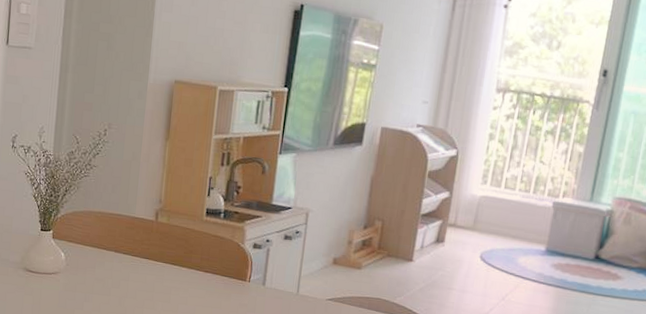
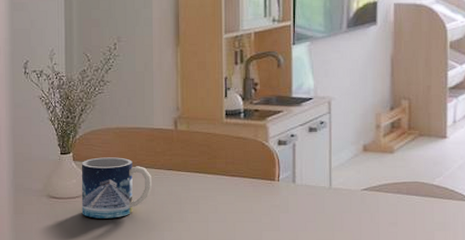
mug: none [56,238,128,298] -> present [81,157,153,219]

